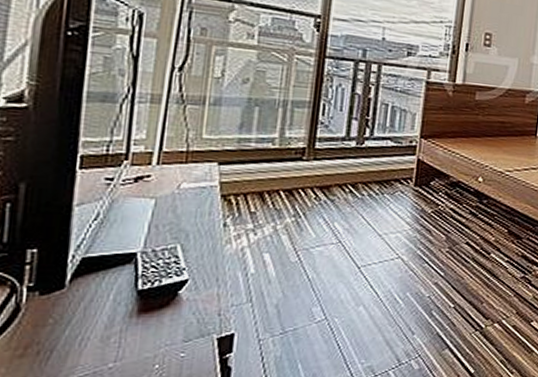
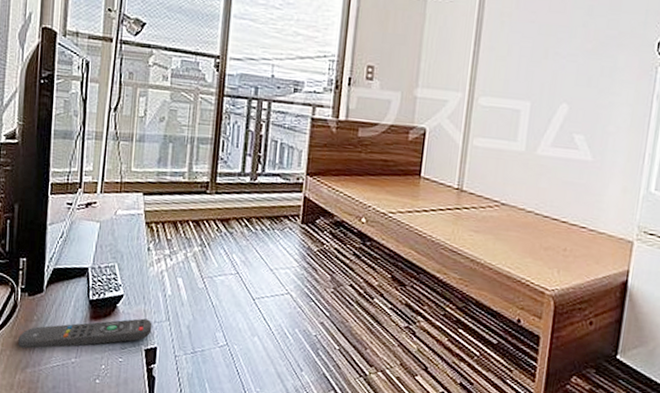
remote control: none [21,303,229,361] -> present [18,318,153,349]

